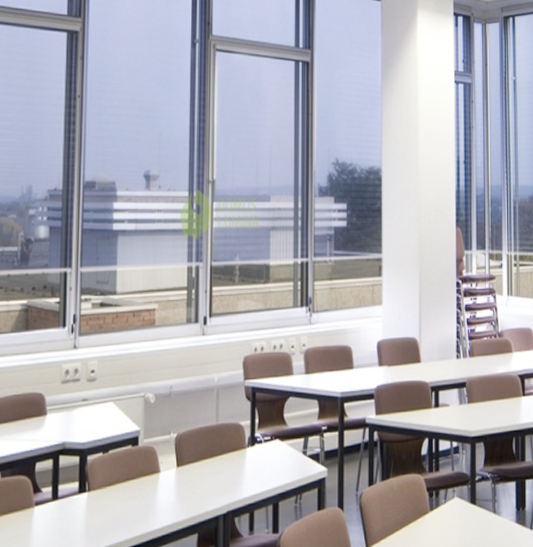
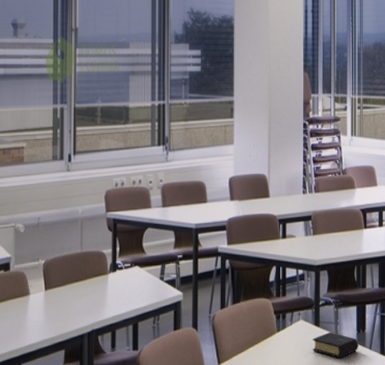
book: none [469,511,519,540] -> present [313,332,359,359]

